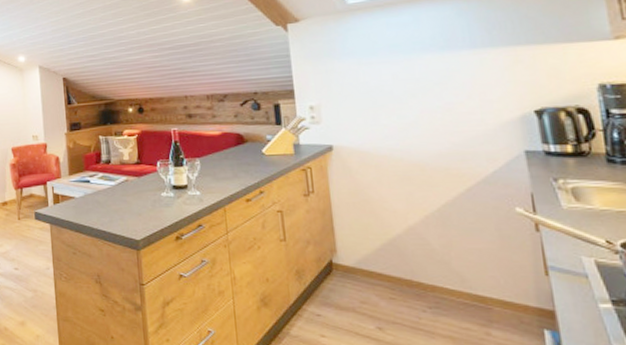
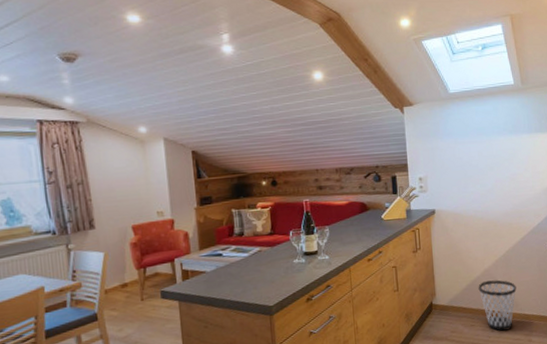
wastebasket: none [399,242,462,313] -> present [478,280,517,331]

